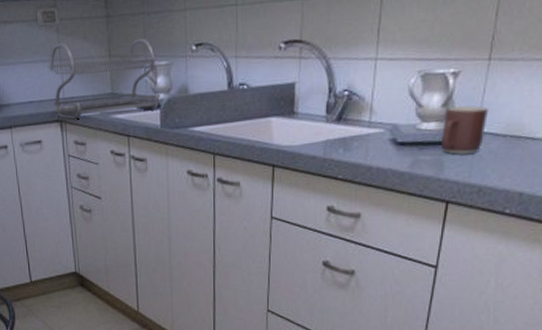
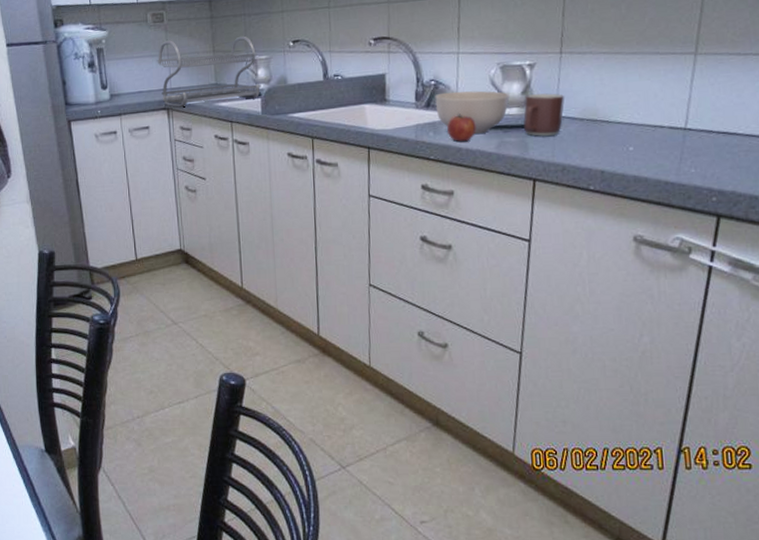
bowl: none [347,102,429,151] -> present [435,90,510,134]
fruit: none [359,128,390,160] -> present [447,113,476,142]

